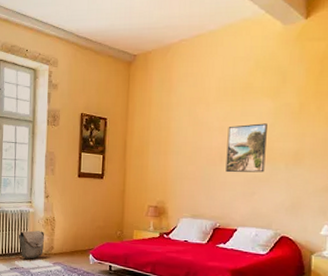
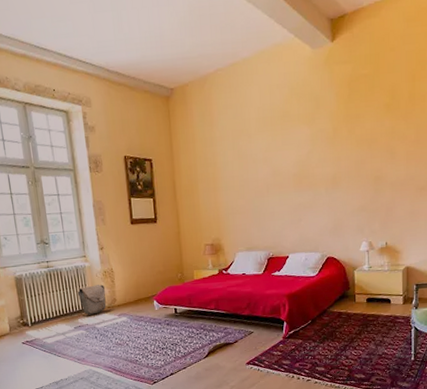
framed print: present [225,123,267,173] -> none [271,150,308,203]

